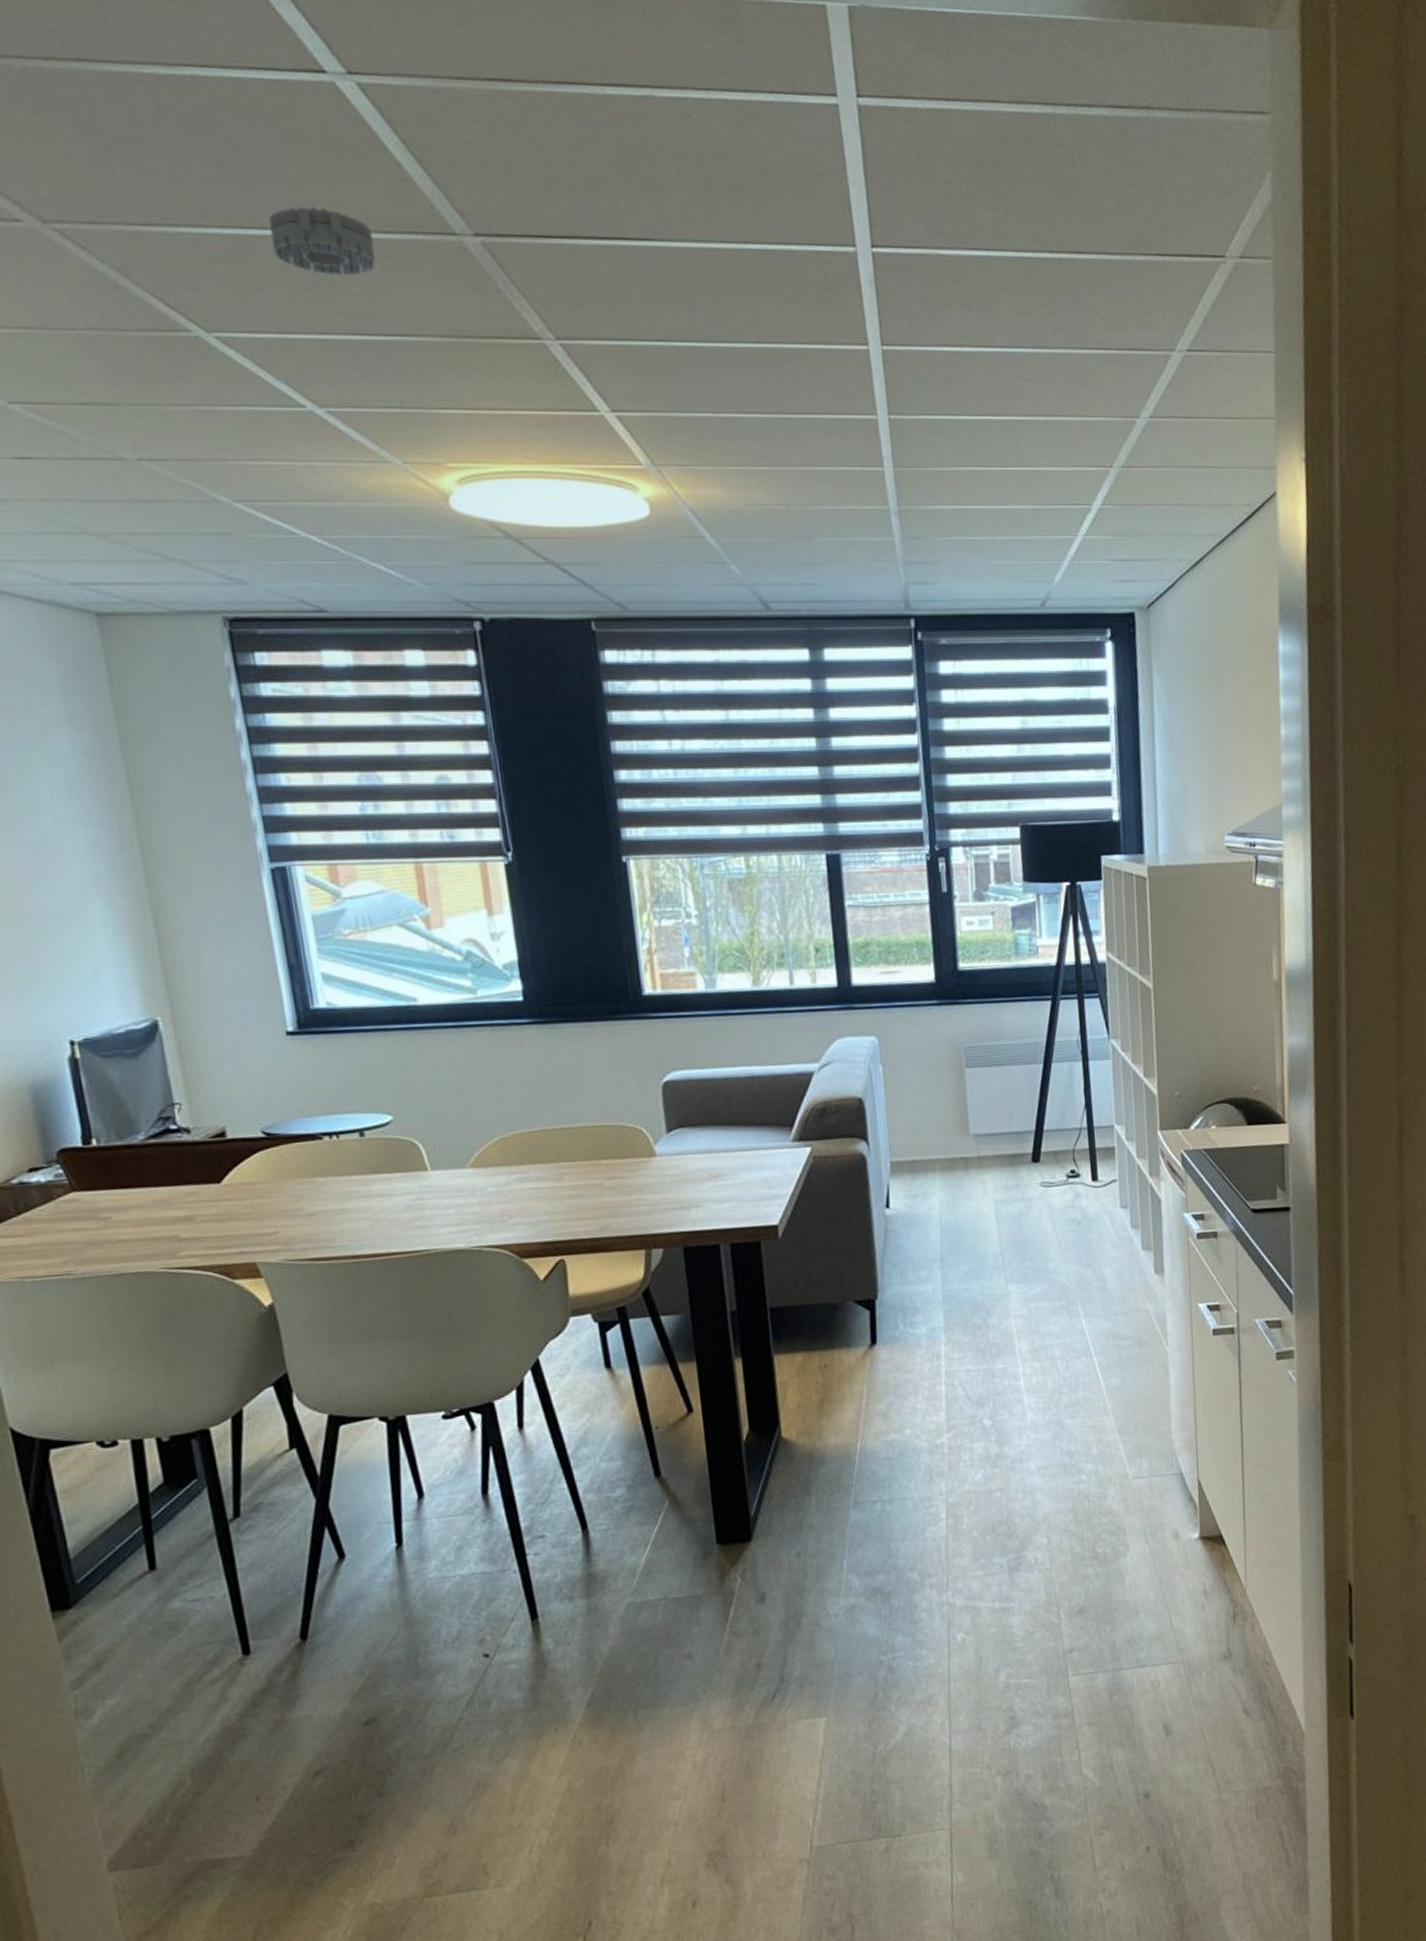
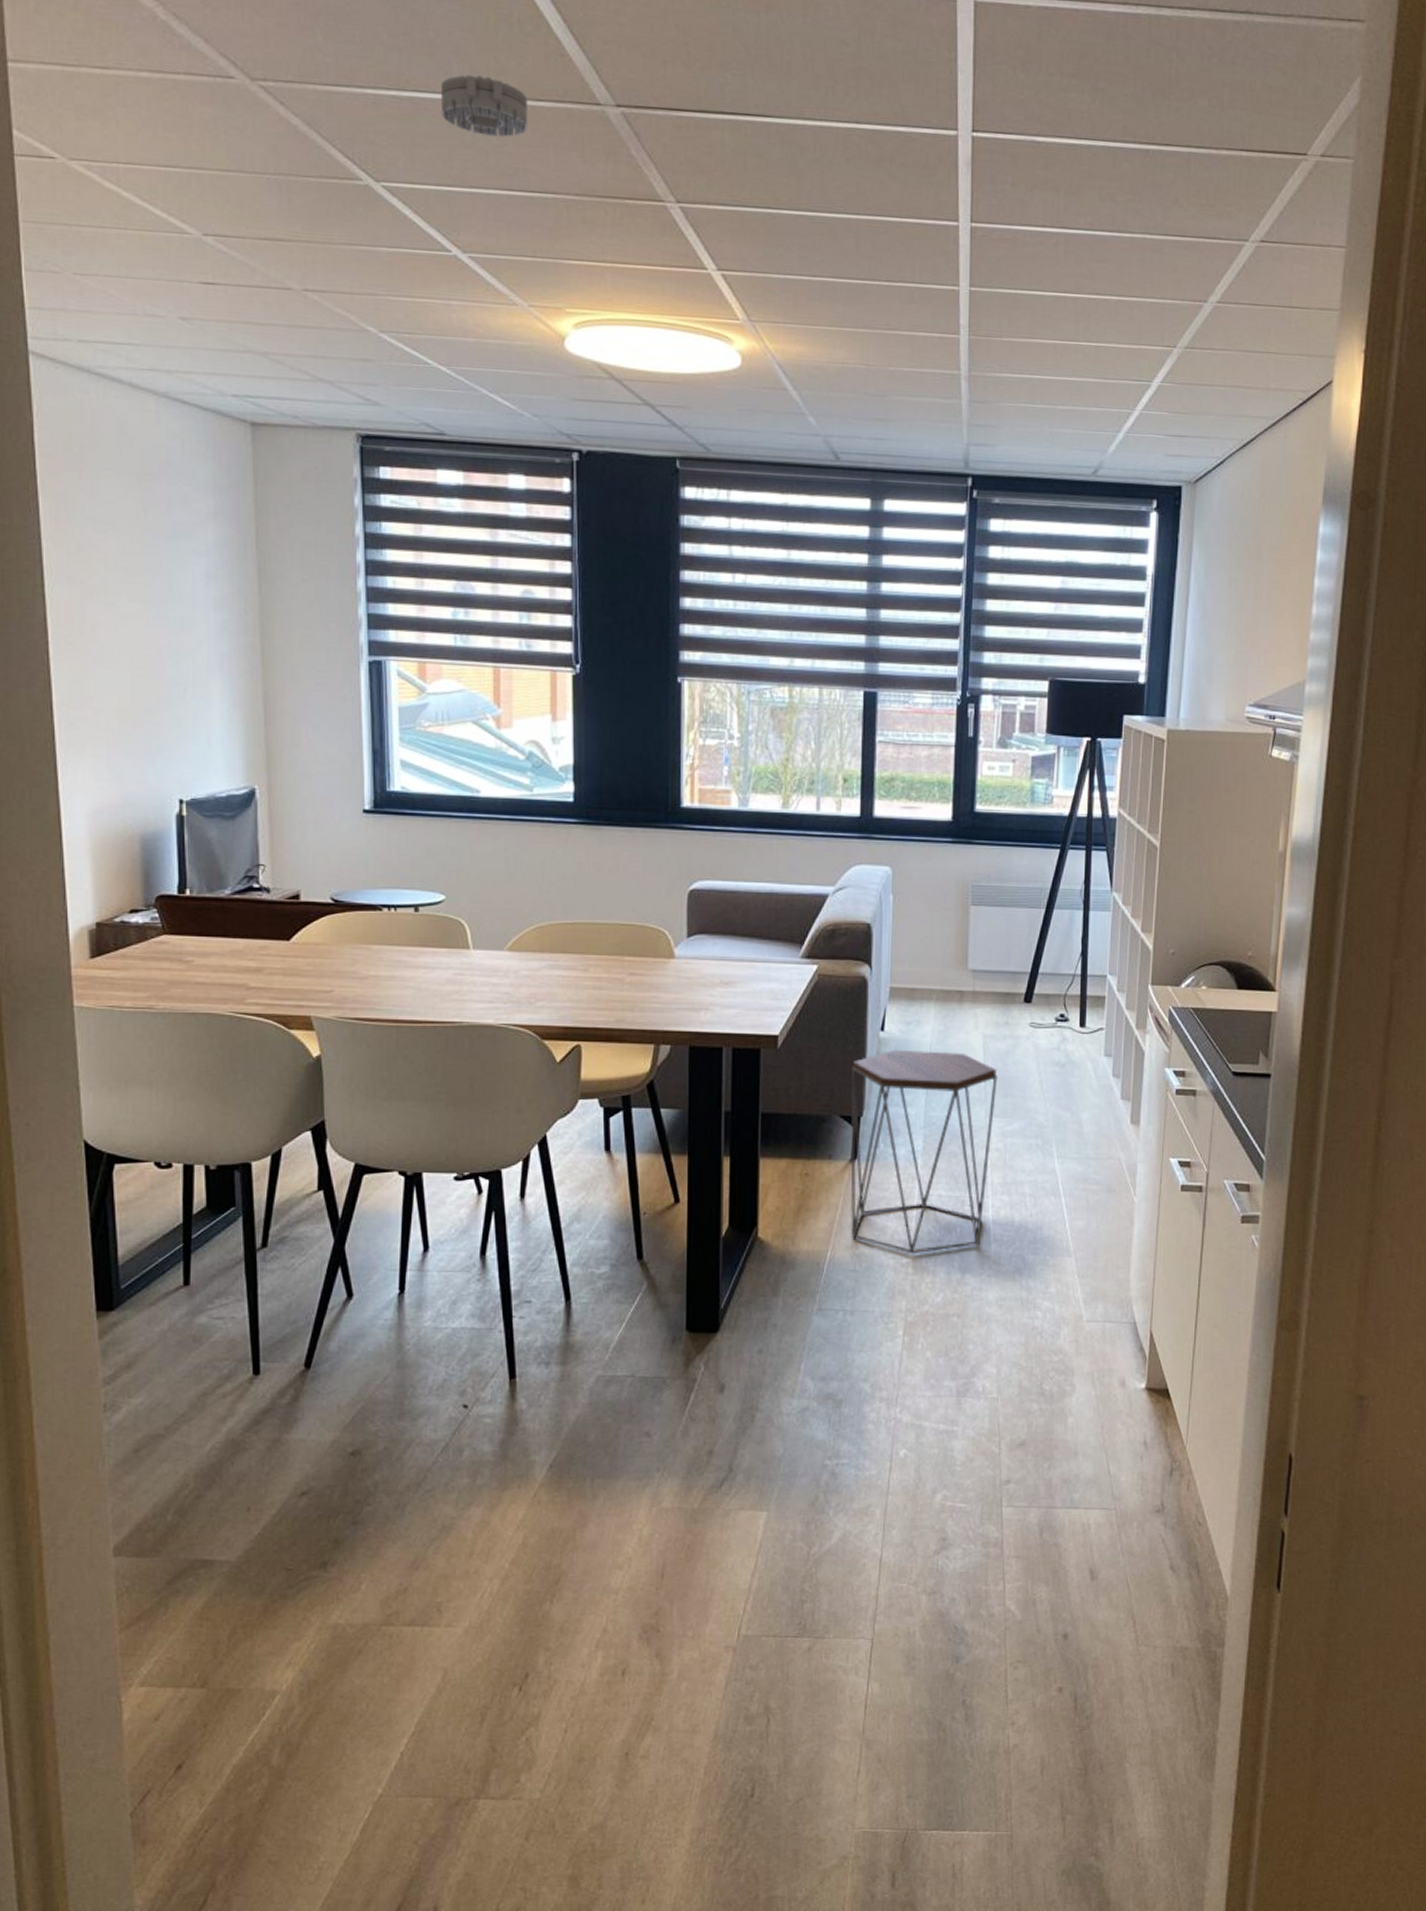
side table: none [859,1221,1015,1434] -> present [850,1049,998,1254]

